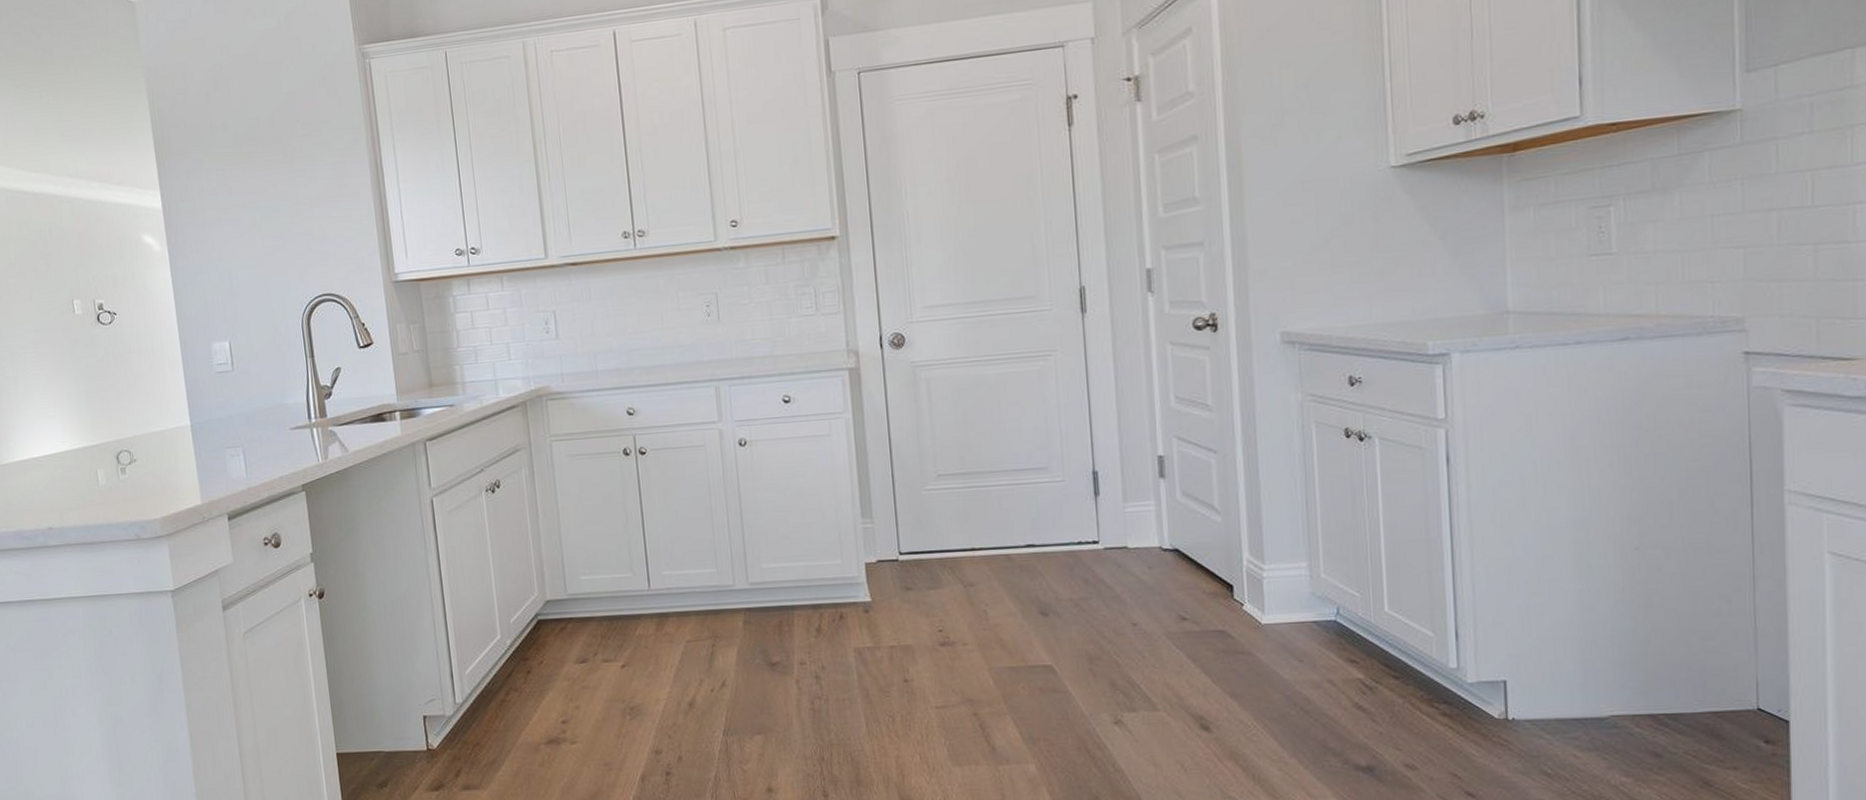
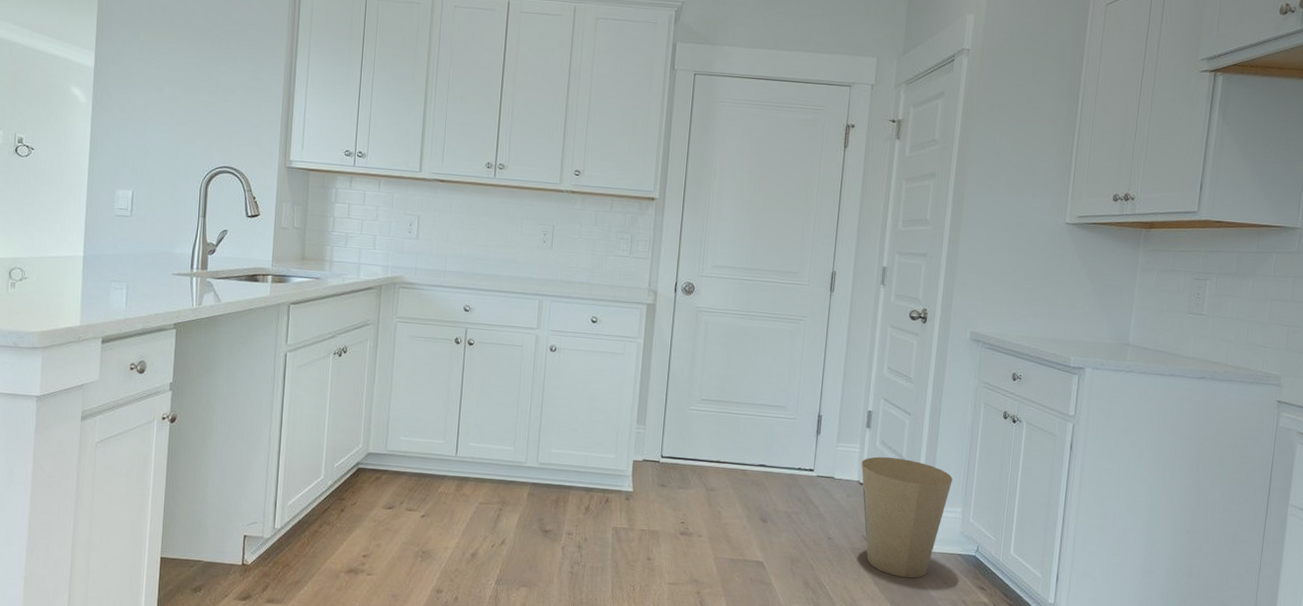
trash can: none [1160,510,1288,662] -> present [861,456,953,579]

